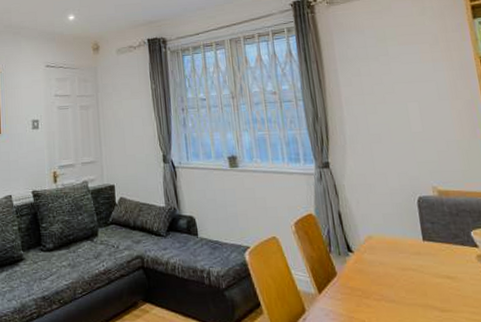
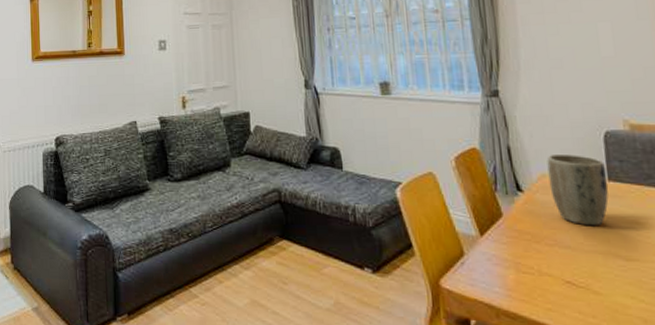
plant pot: none [371,218,424,282] -> present [547,155,609,226]

